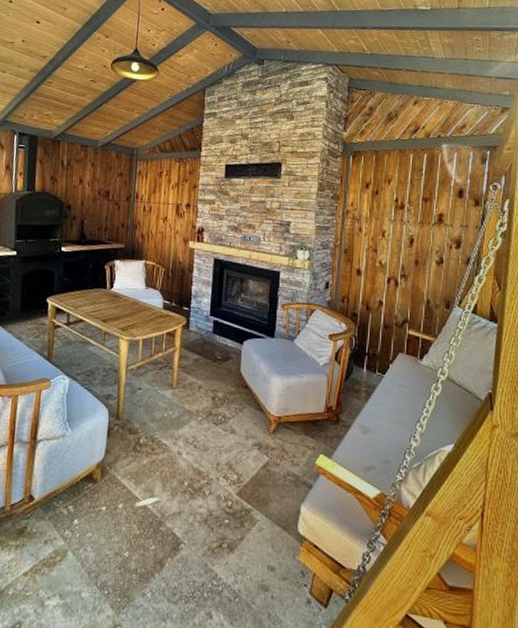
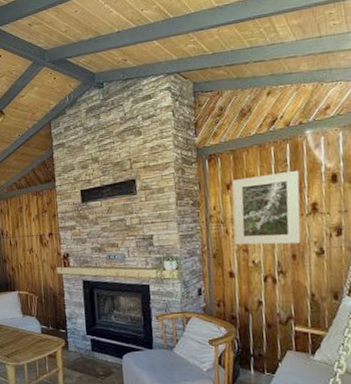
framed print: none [366,179,432,251] -> present [232,171,301,245]

